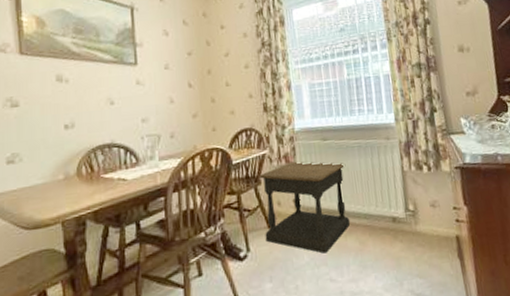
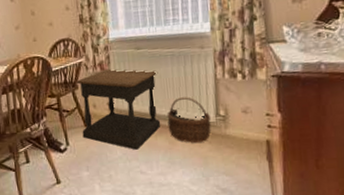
wicker basket: none [356,191,402,243] -> present [167,97,211,143]

